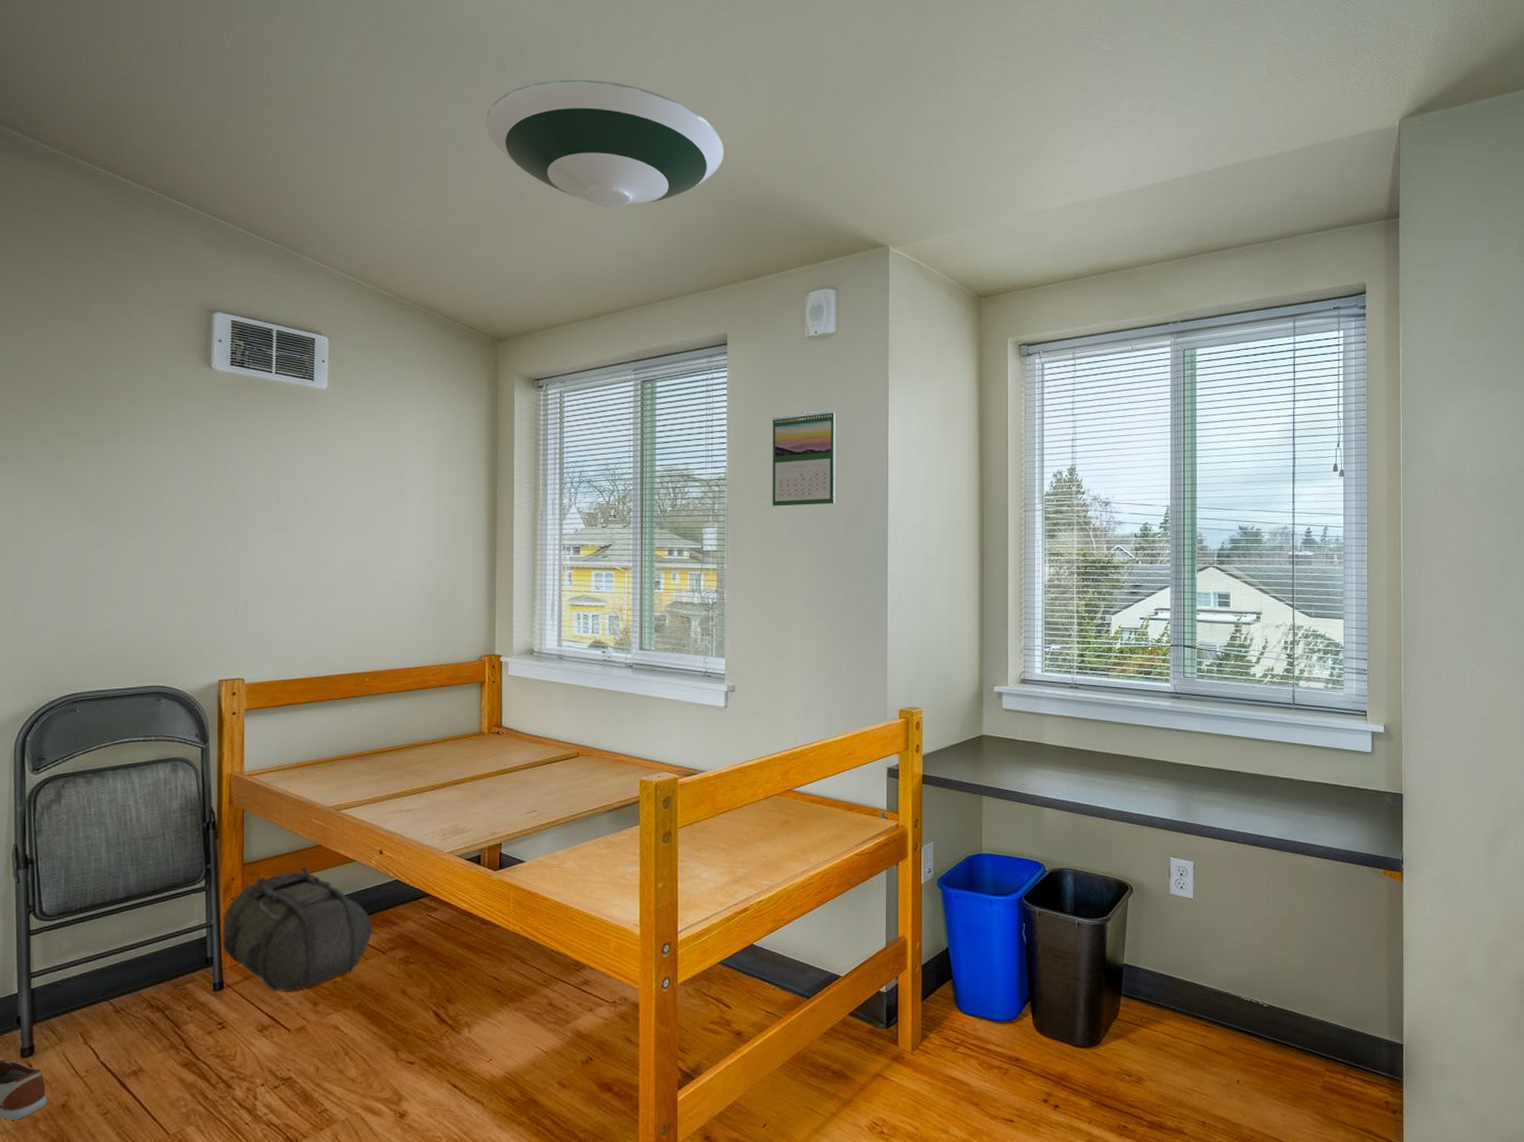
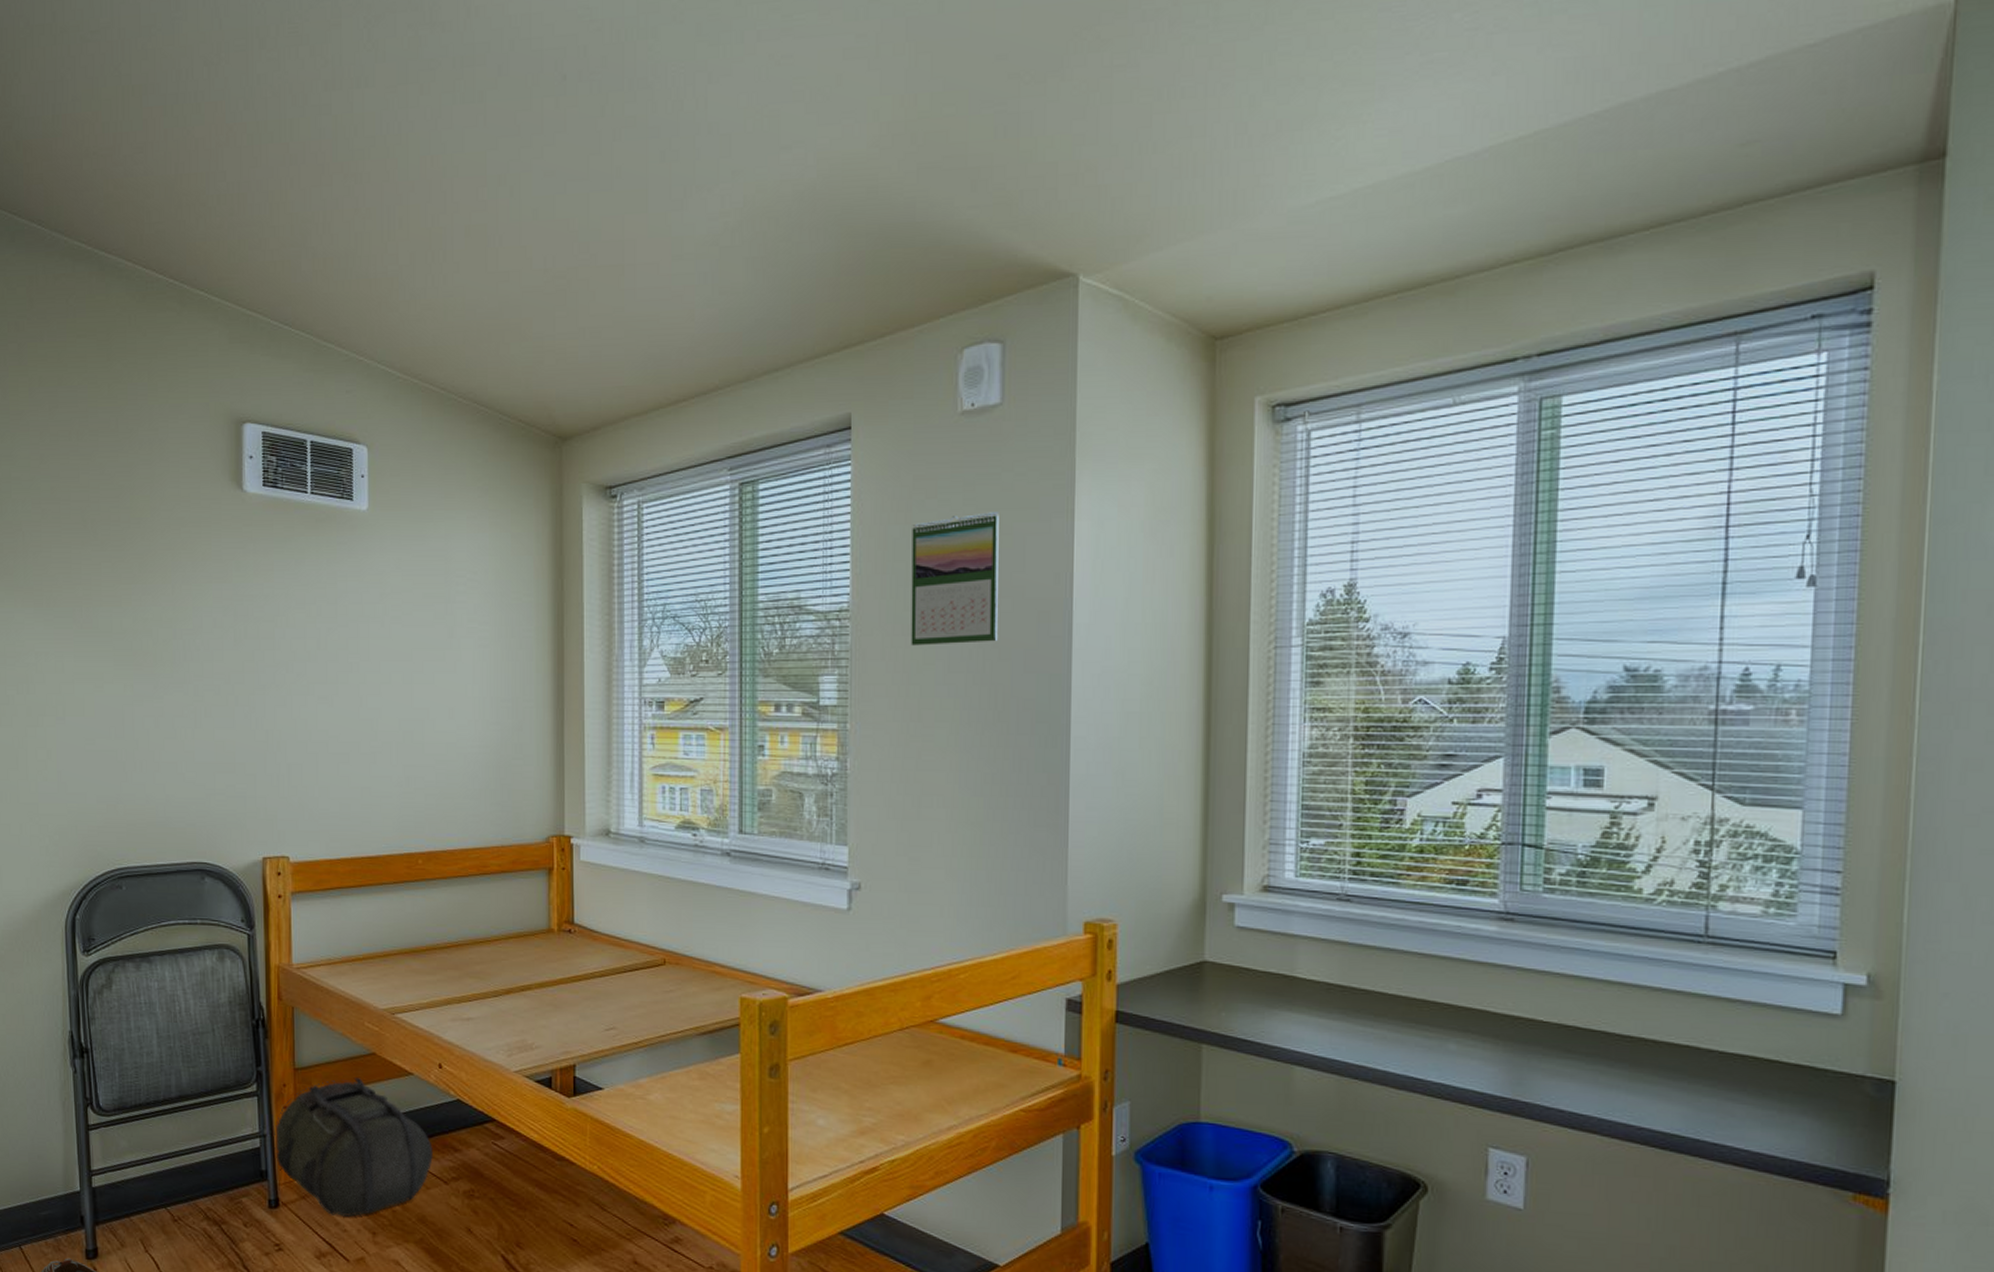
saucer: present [486,79,724,208] -> none [543,81,848,254]

